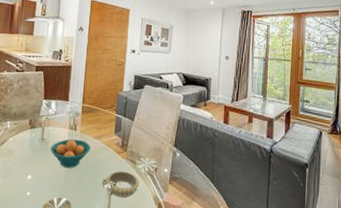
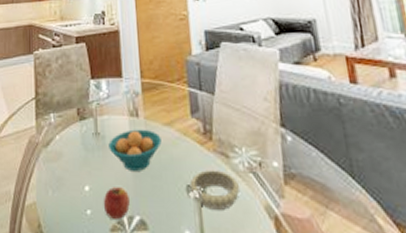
apple: none [40,177,61,200] -> present [103,187,130,219]

